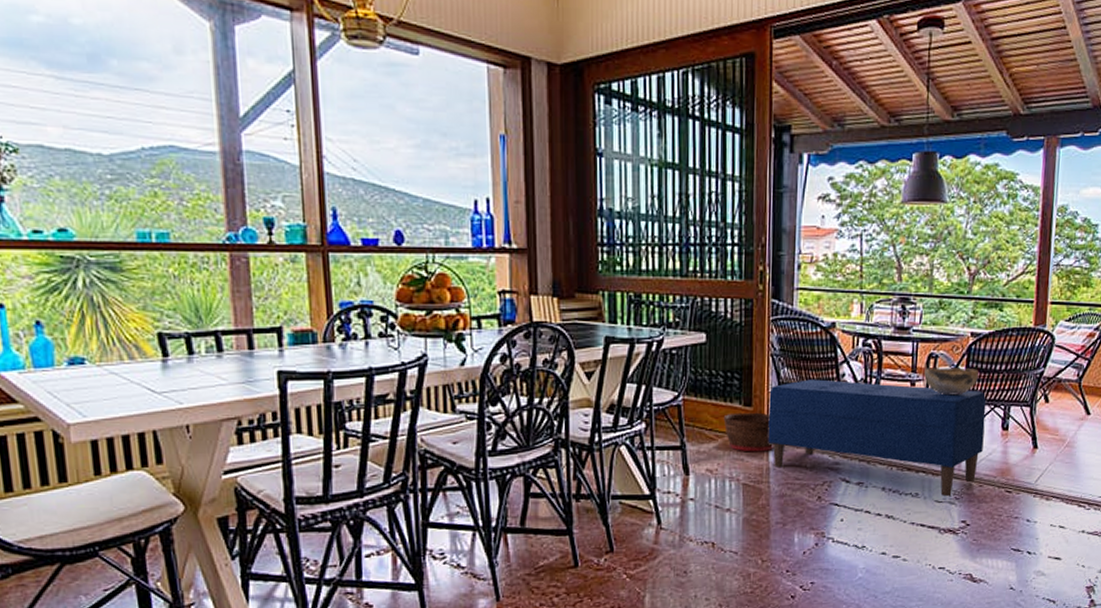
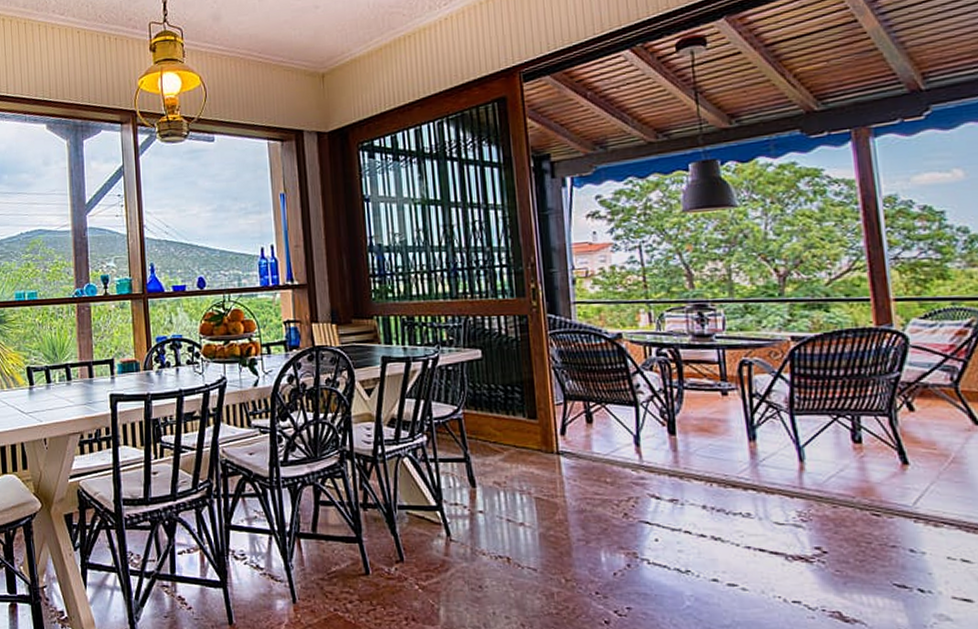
basket: present [723,412,775,452] -> none [507,425,567,465]
bench: present [768,379,987,497] -> none [555,390,831,519]
decorative bowl: present [924,367,979,396] -> none [737,374,810,405]

